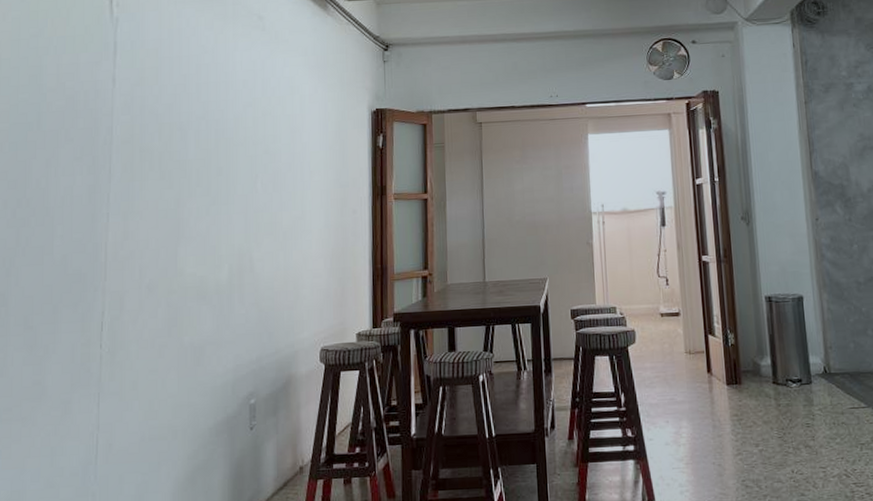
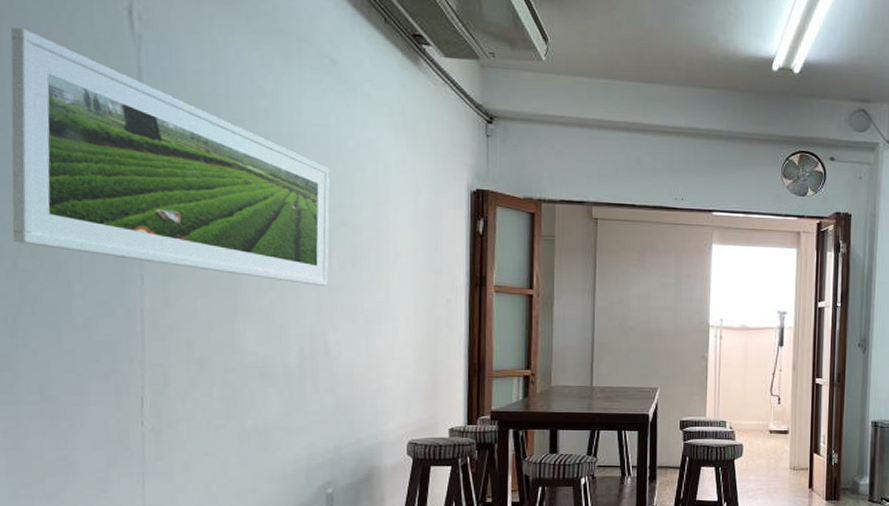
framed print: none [14,25,256,209] -> present [11,27,330,286]

